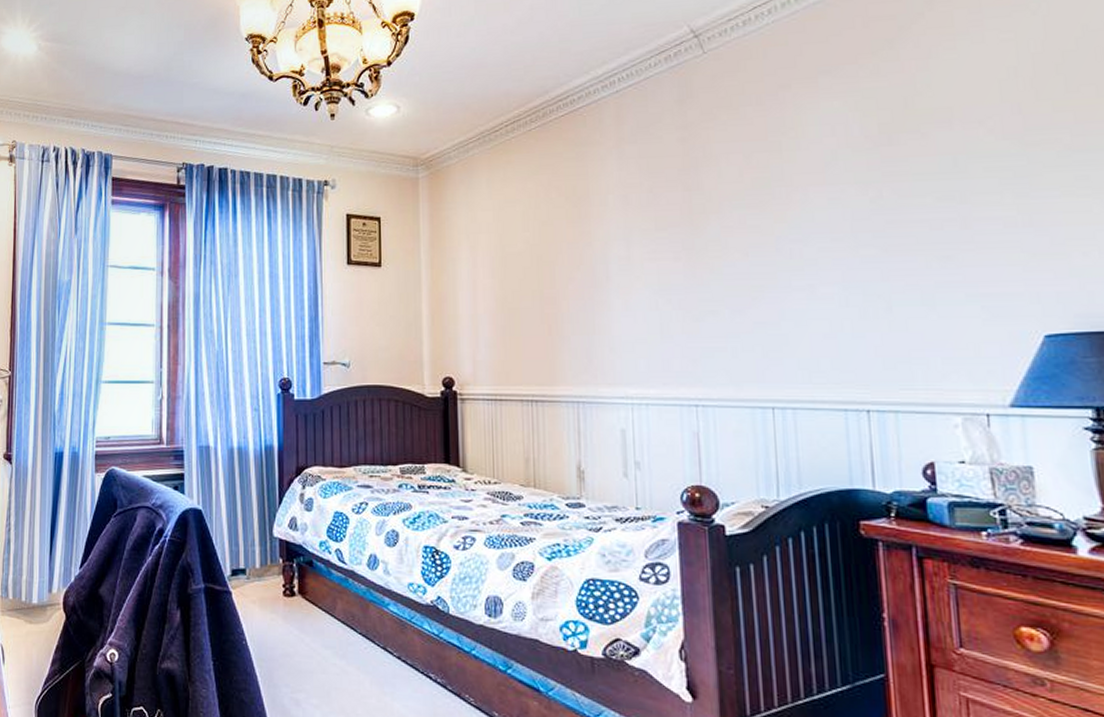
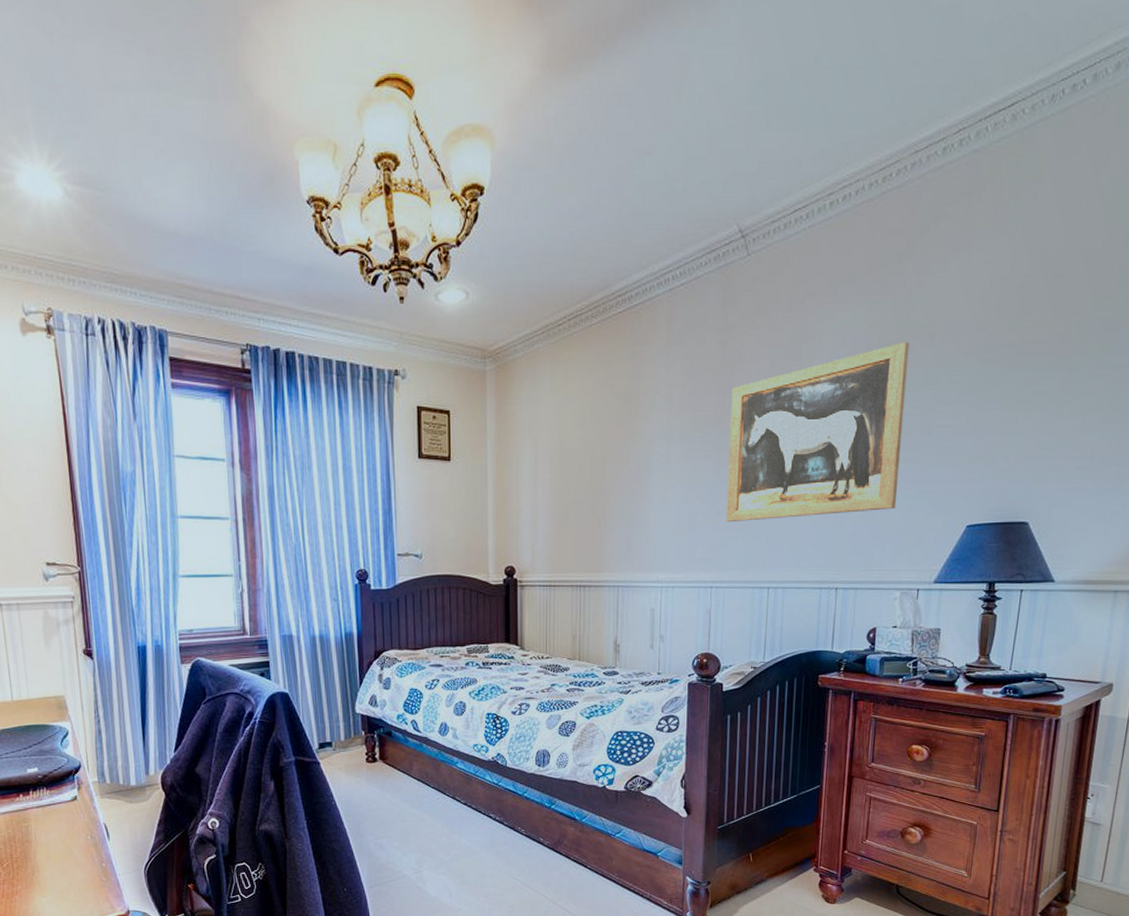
wall art: none [699,128,937,330] -> present [726,342,910,522]

